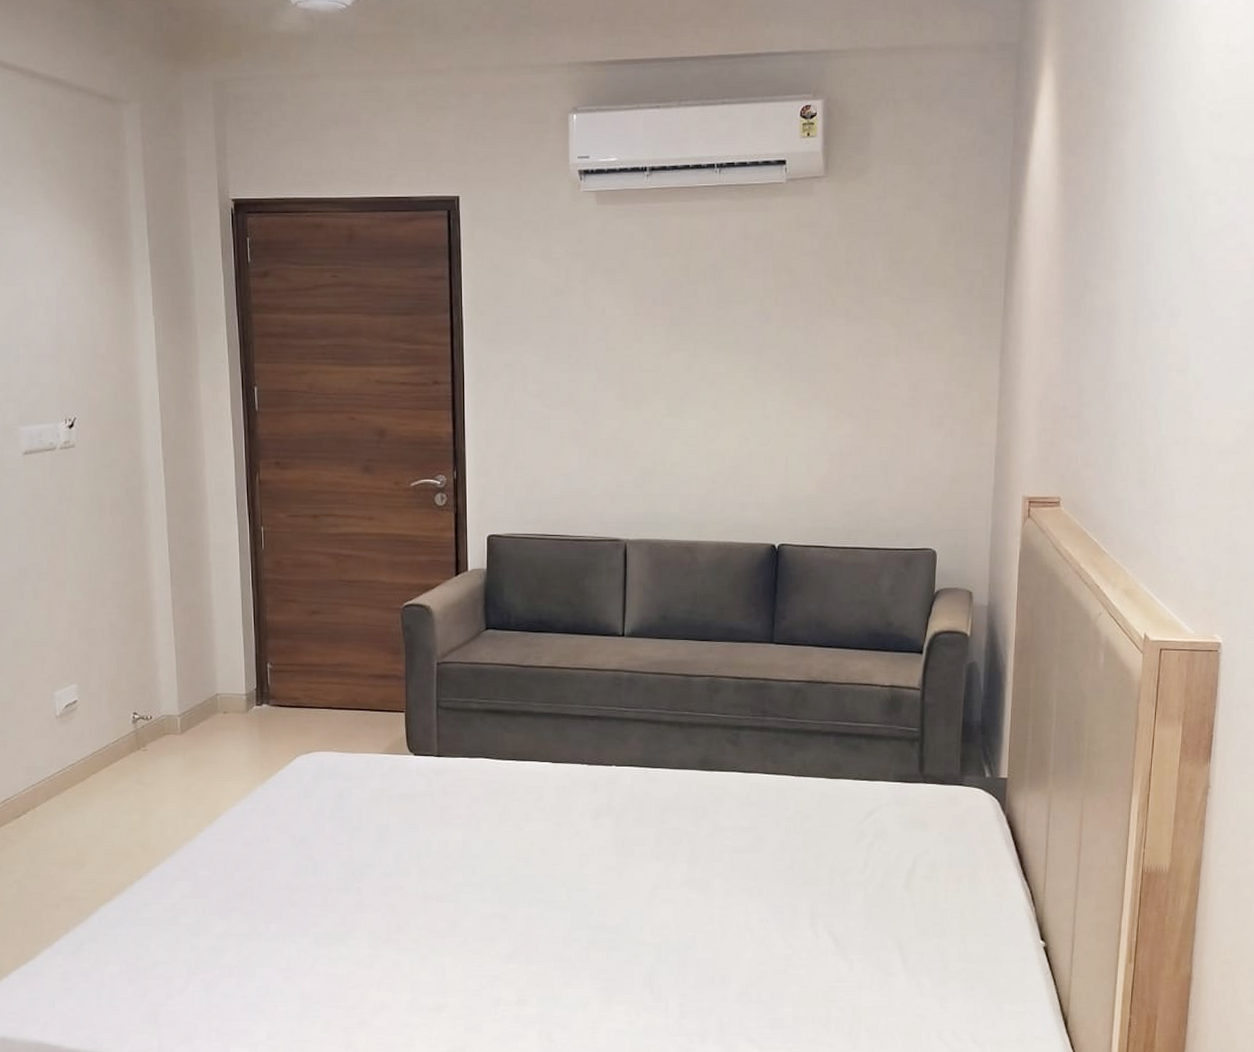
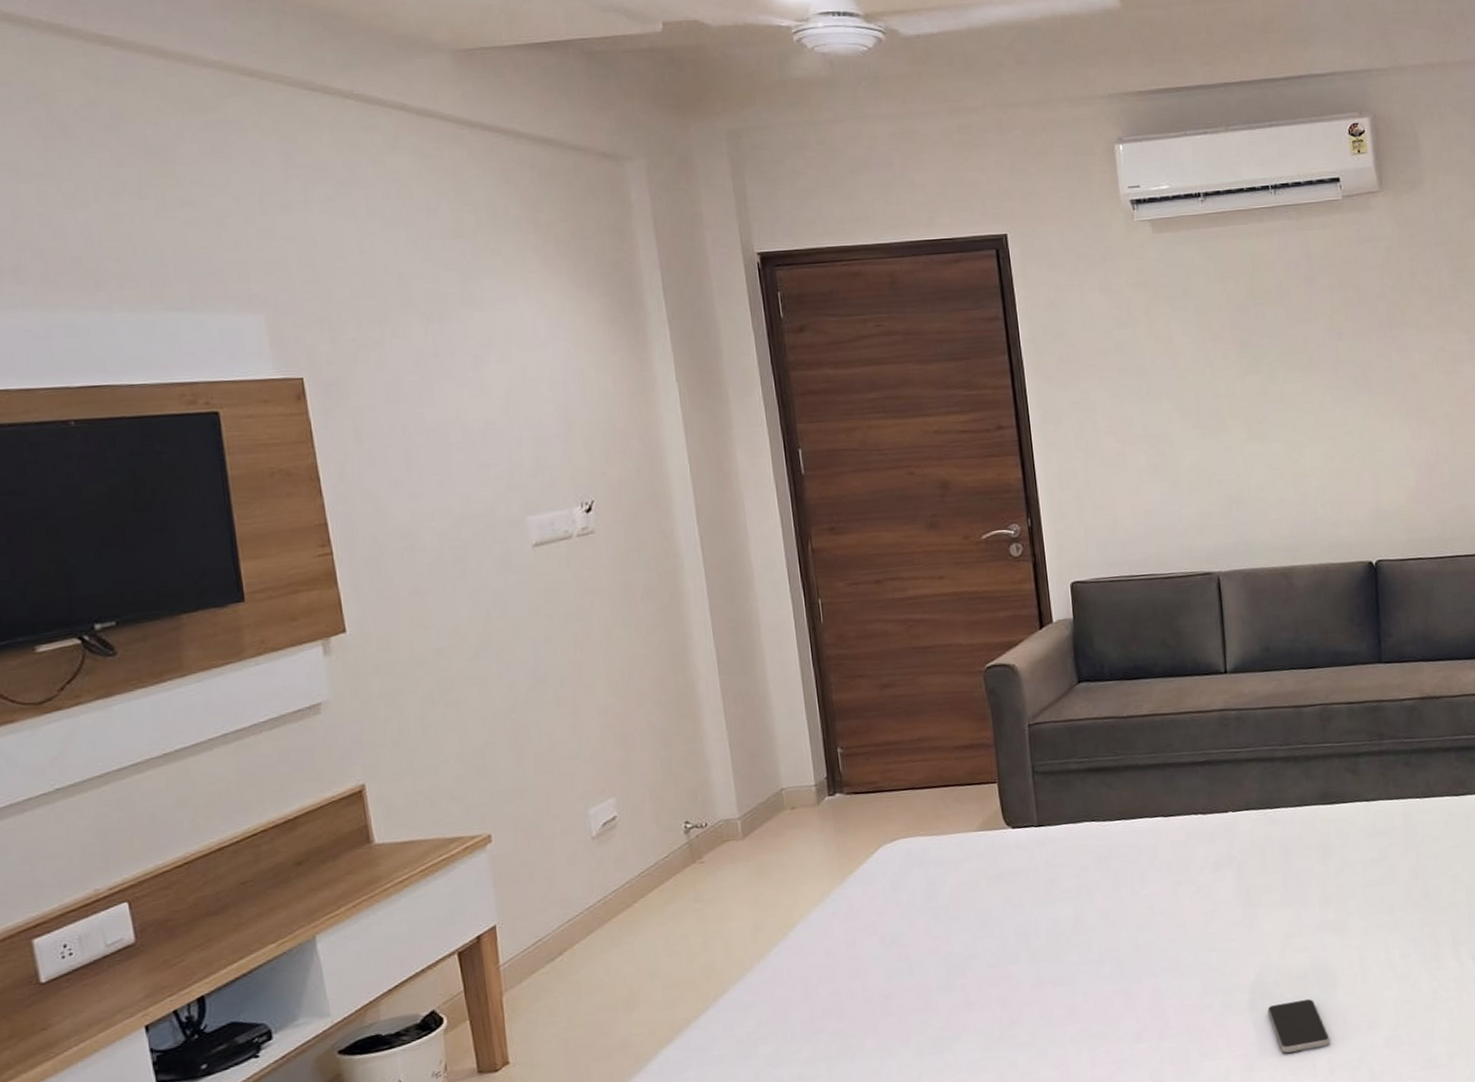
mobile phone: none [629,946,684,993] -> present [1267,999,1330,1054]

